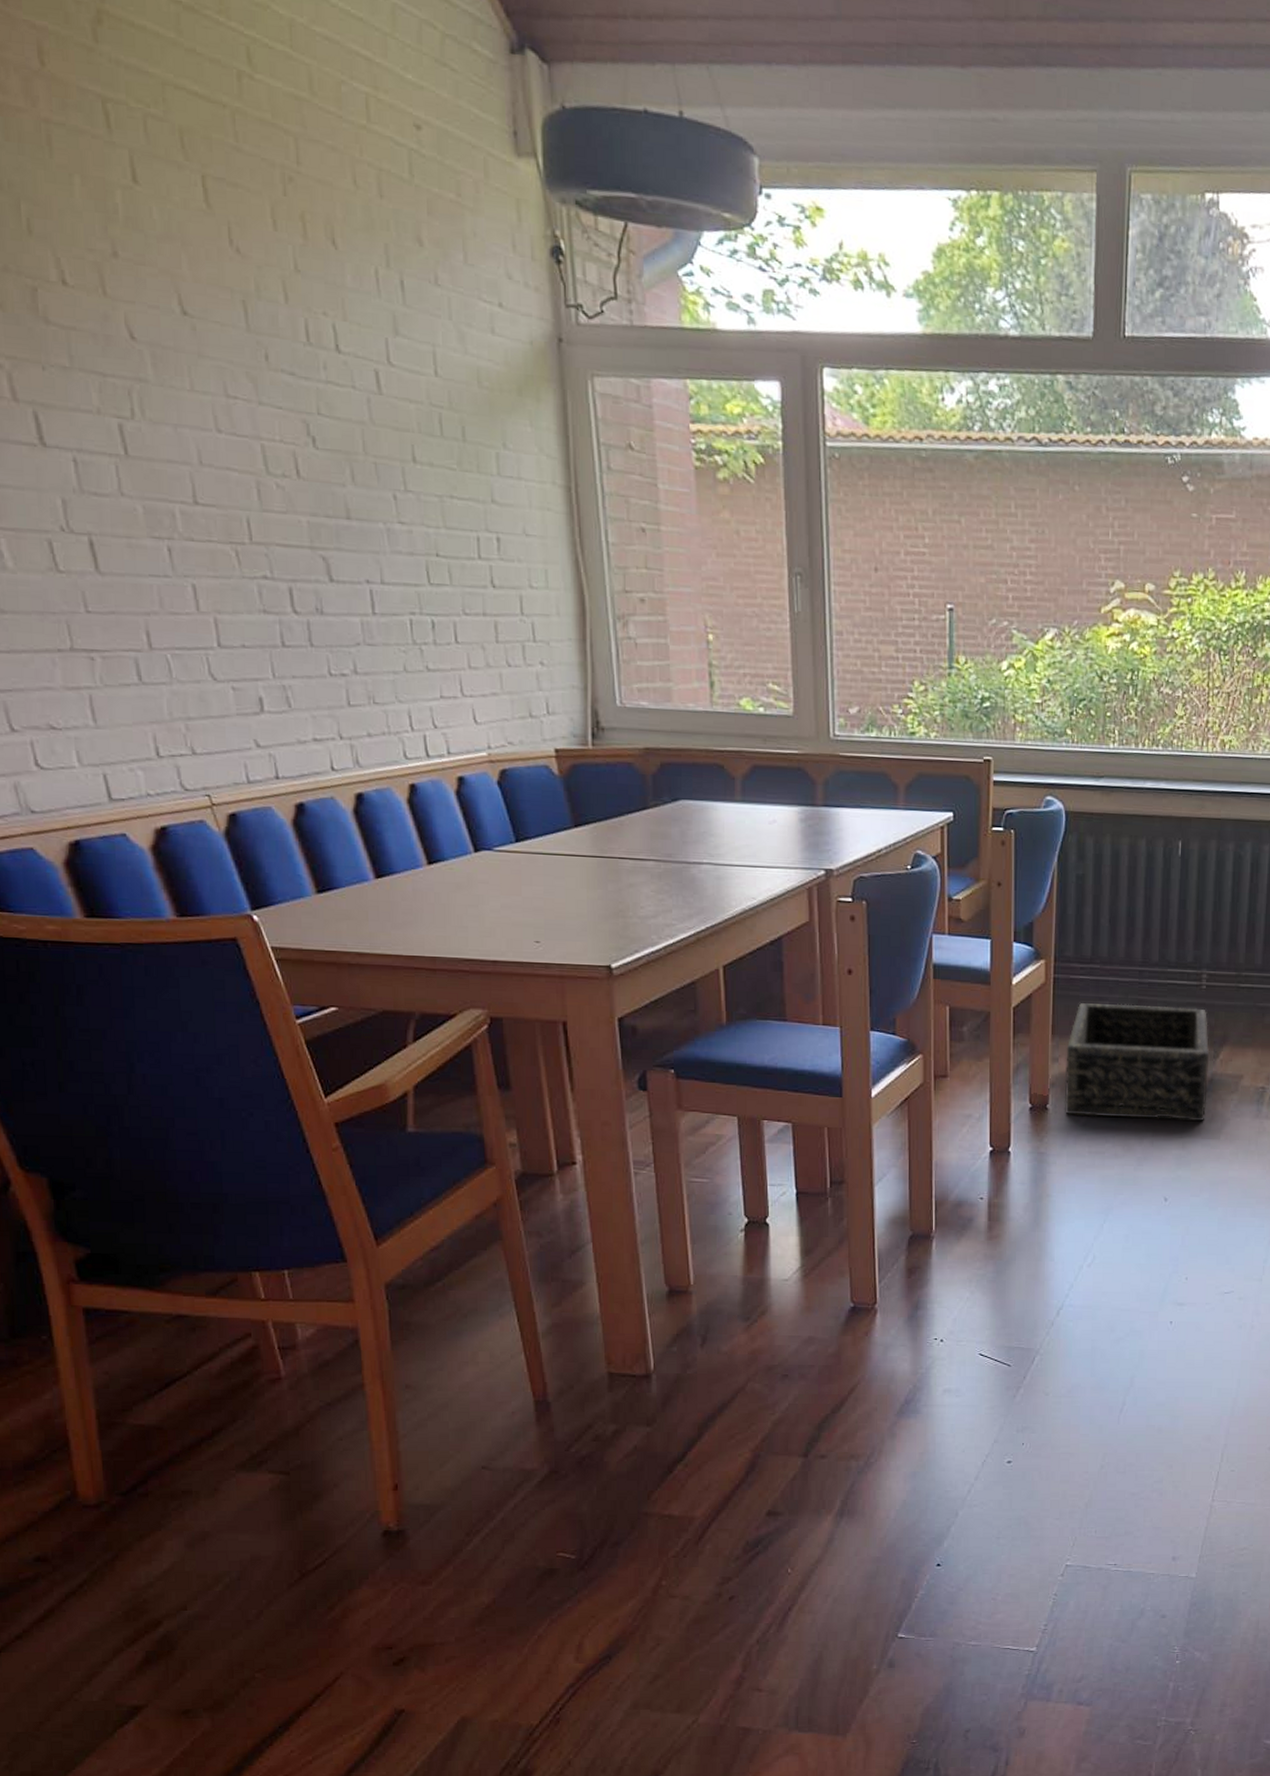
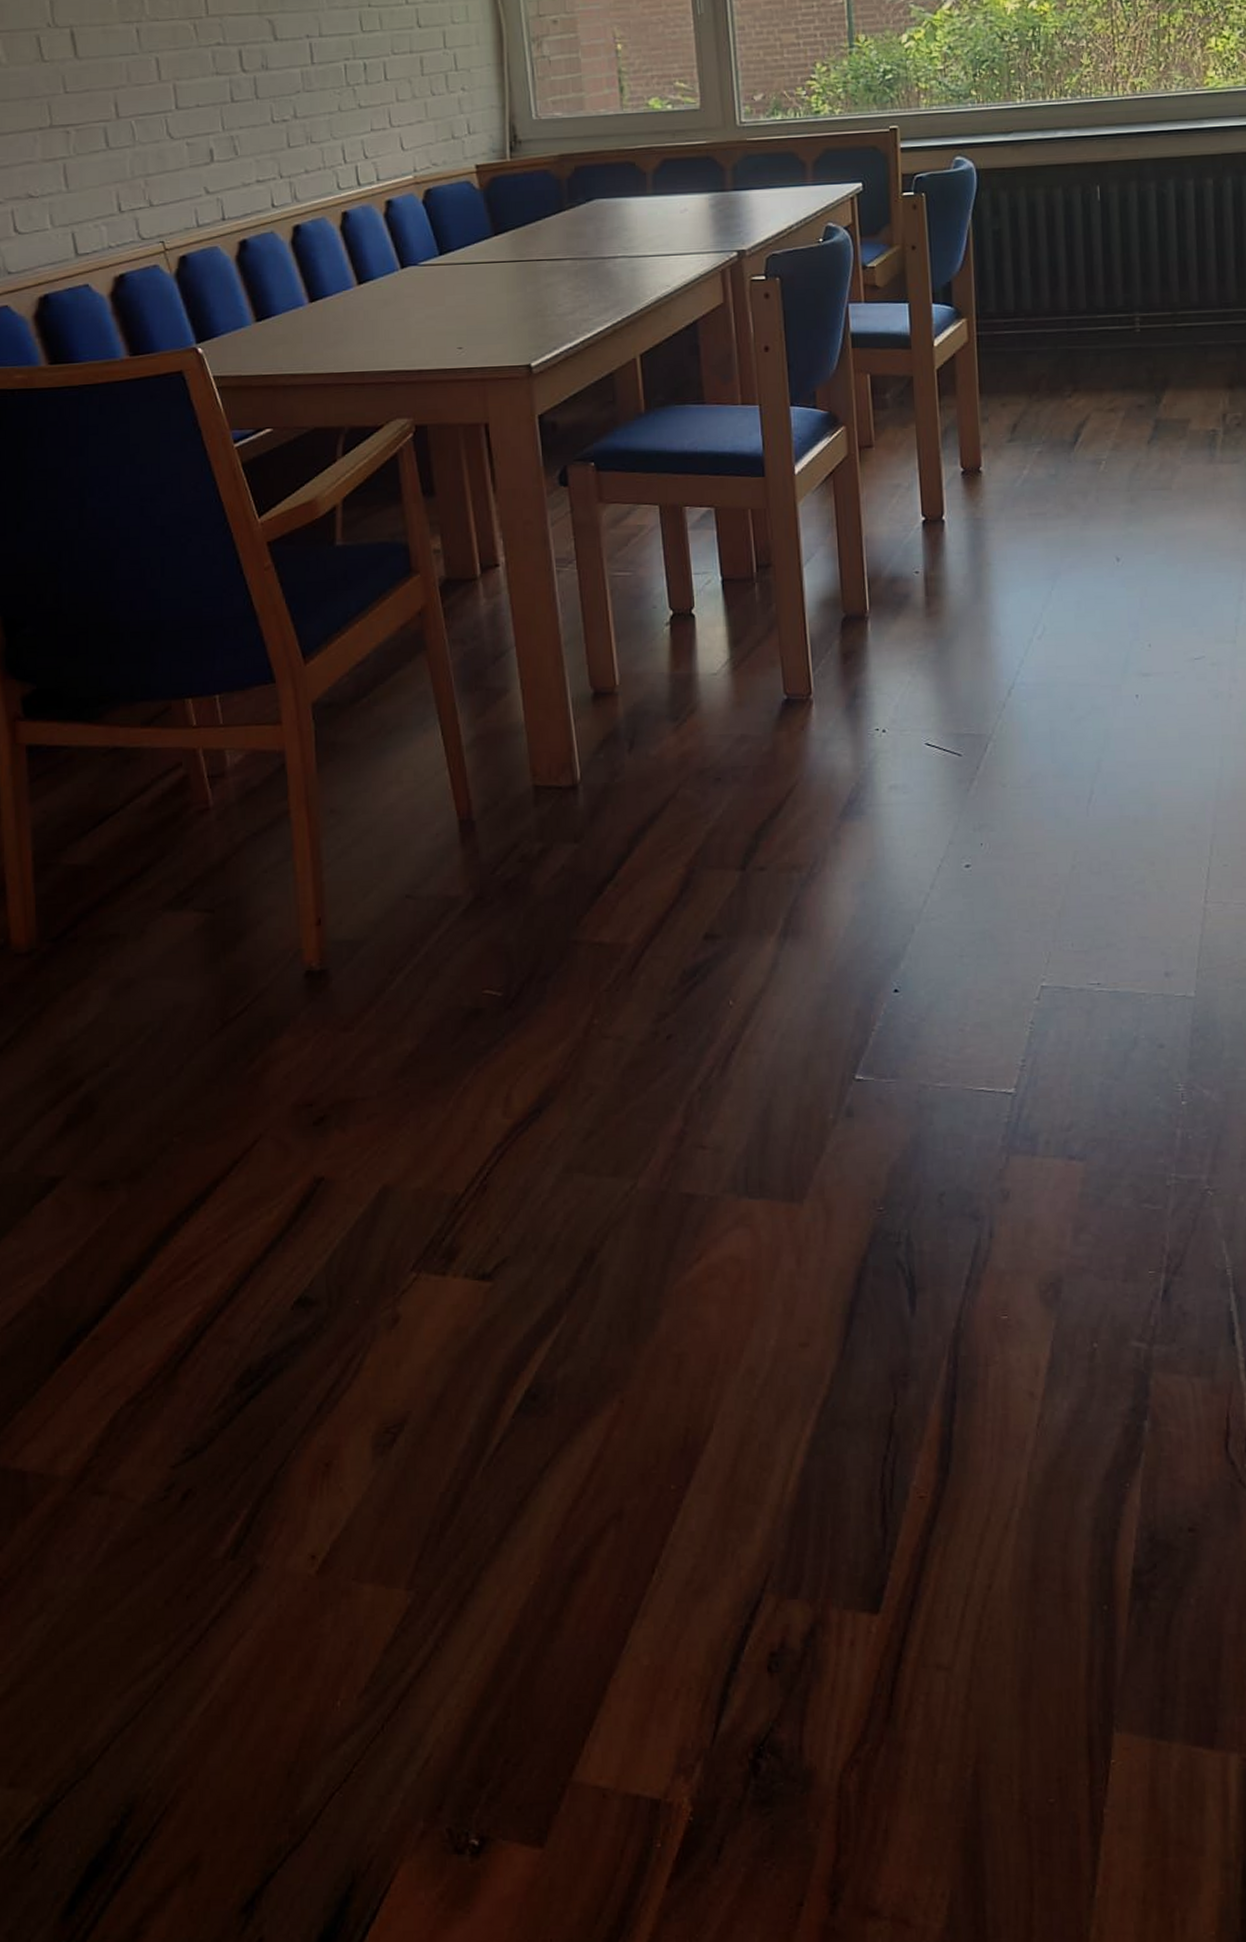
basket: present [1064,1003,1210,1122] -> none [996,353,1154,477]

